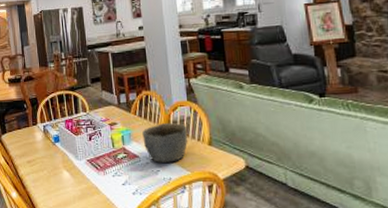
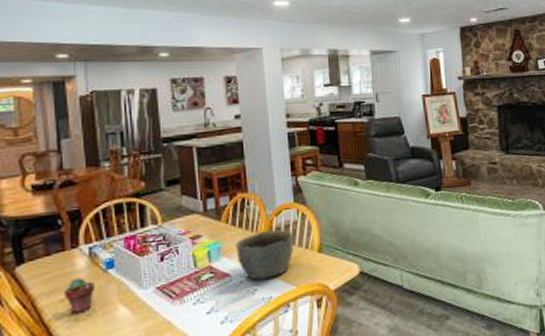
potted succulent: none [29,147,48,172] -> present [64,277,95,313]

